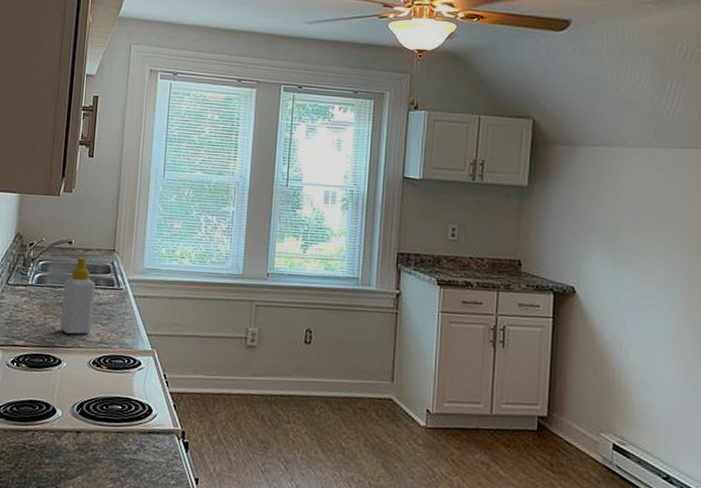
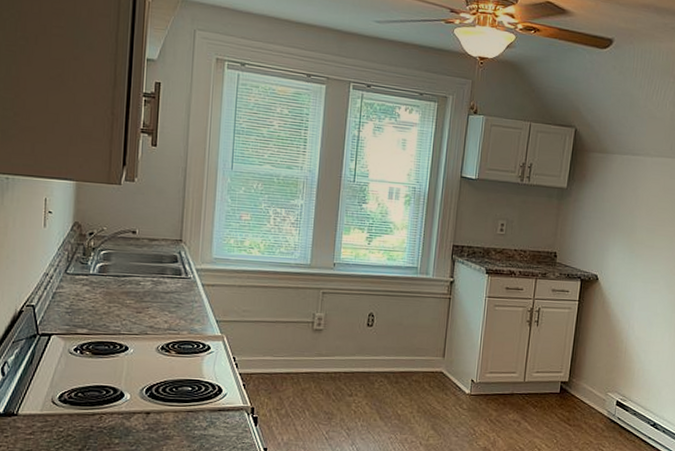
soap bottle: present [59,256,95,335] -> none [125,246,162,322]

